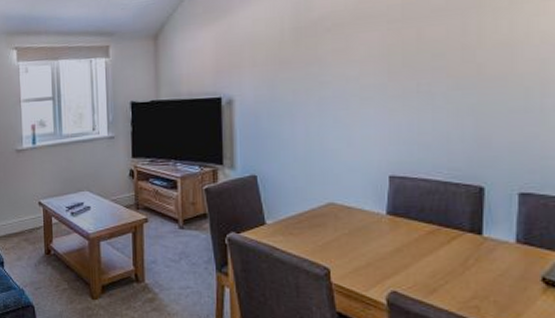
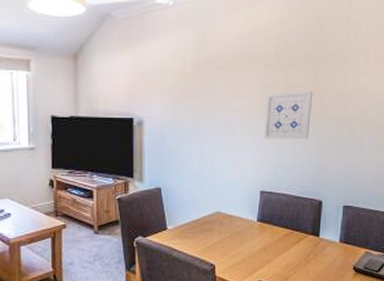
wall art: none [390,46,461,111] -> present [263,91,313,139]

